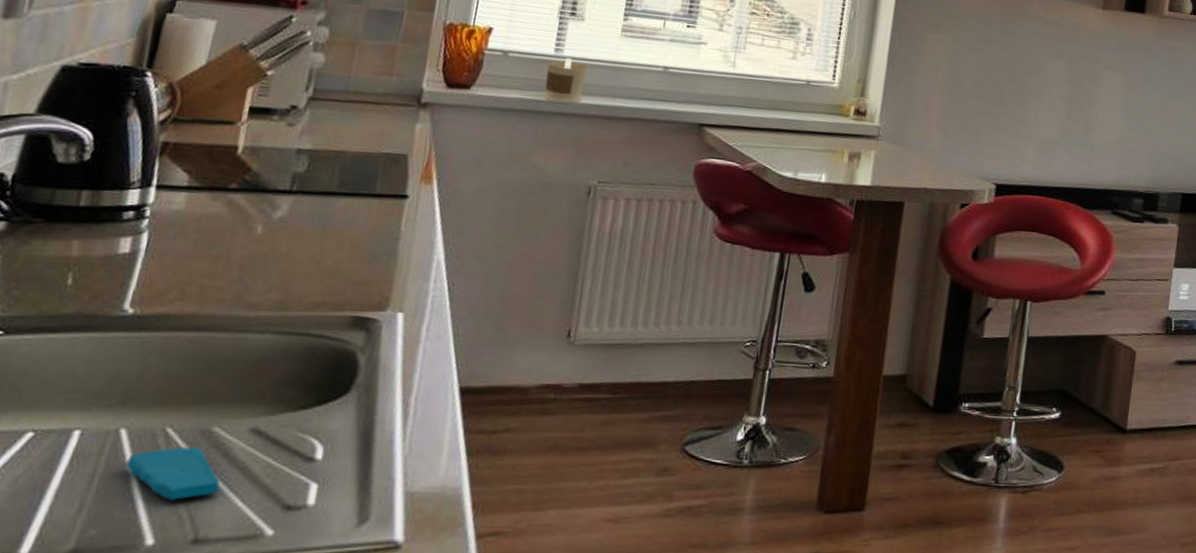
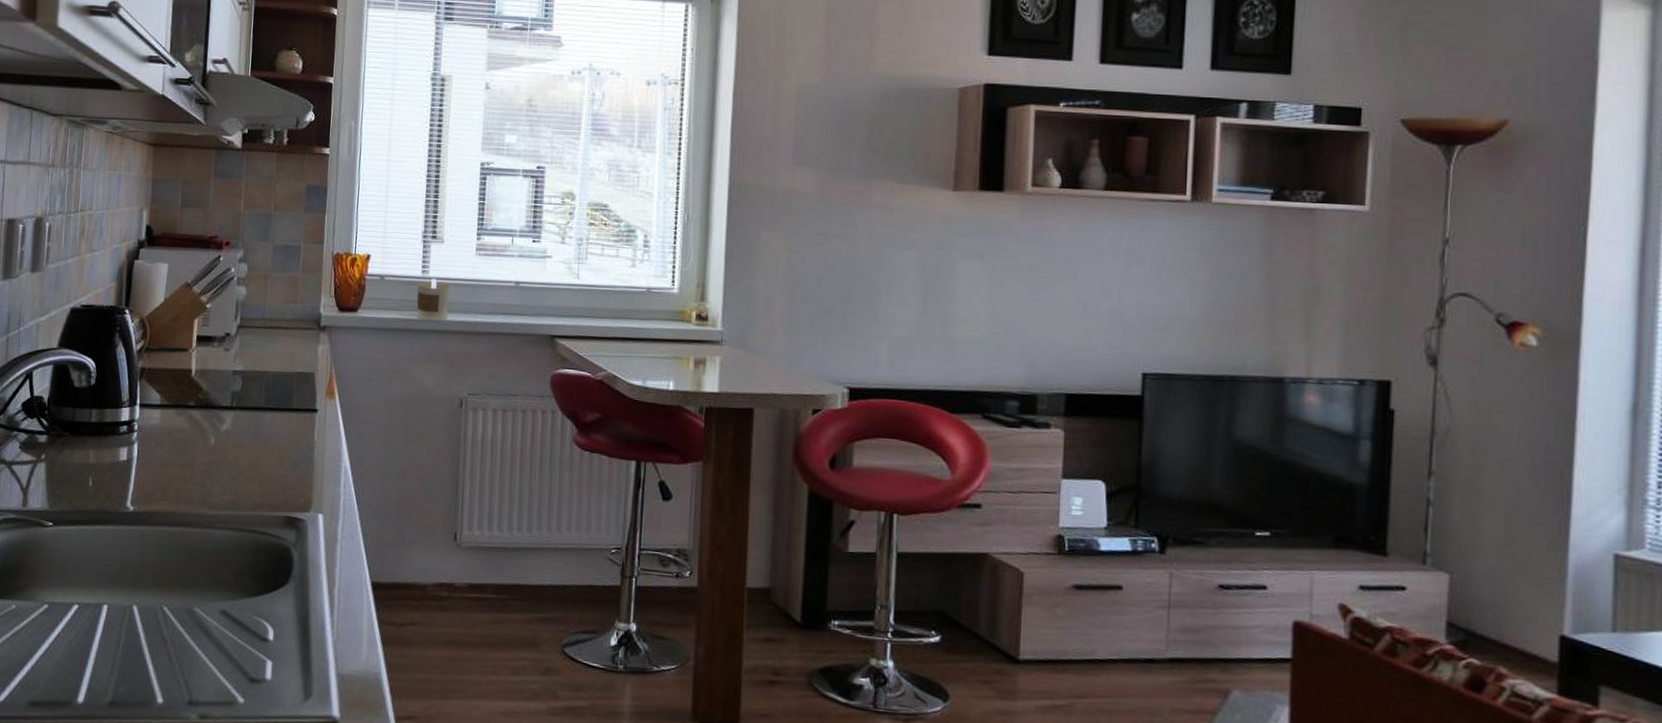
sponge: present [125,446,221,500] -> none [139,623,204,667]

